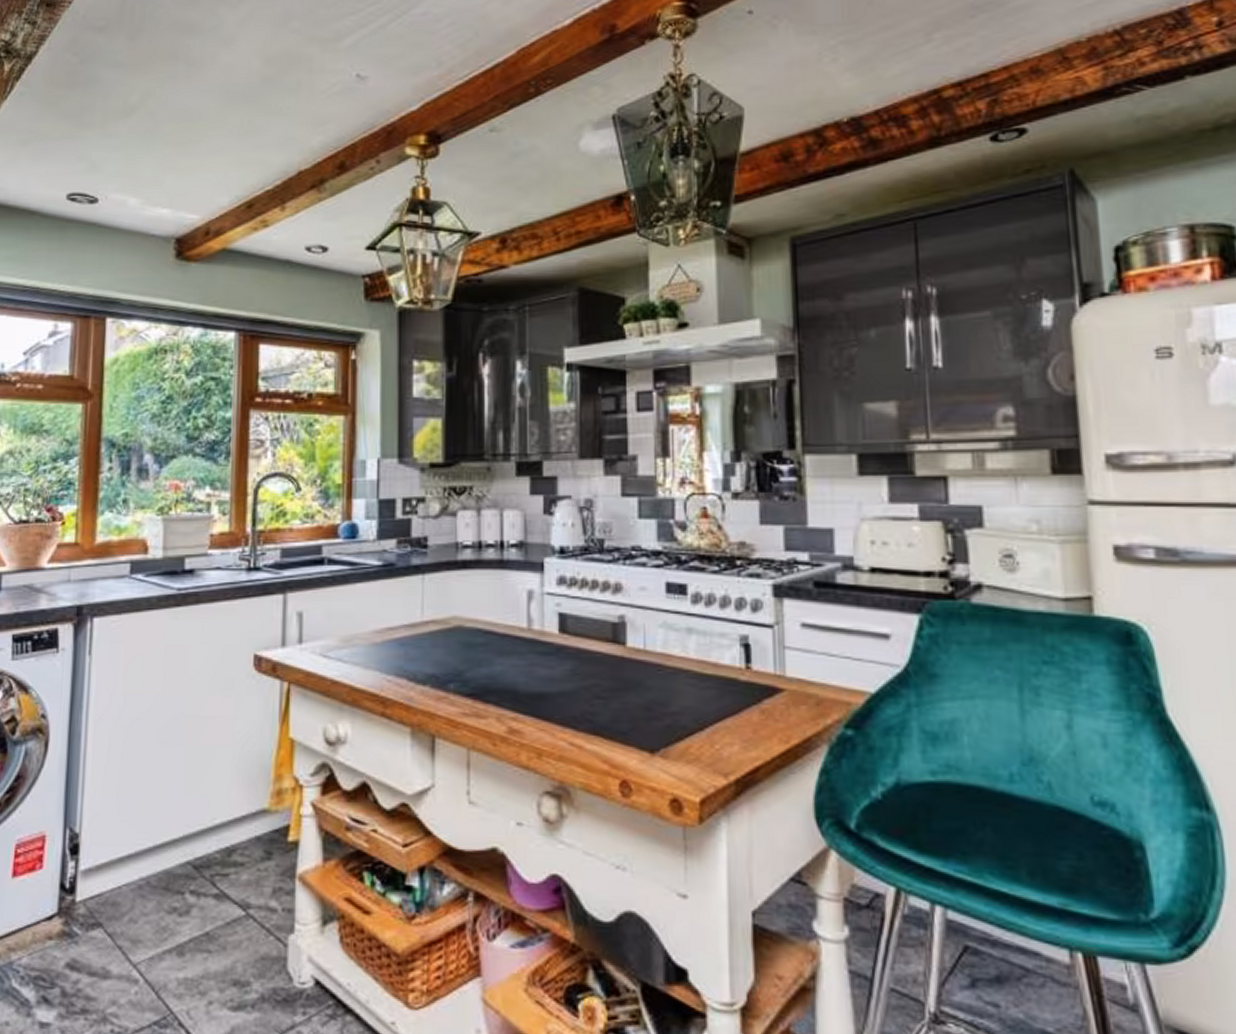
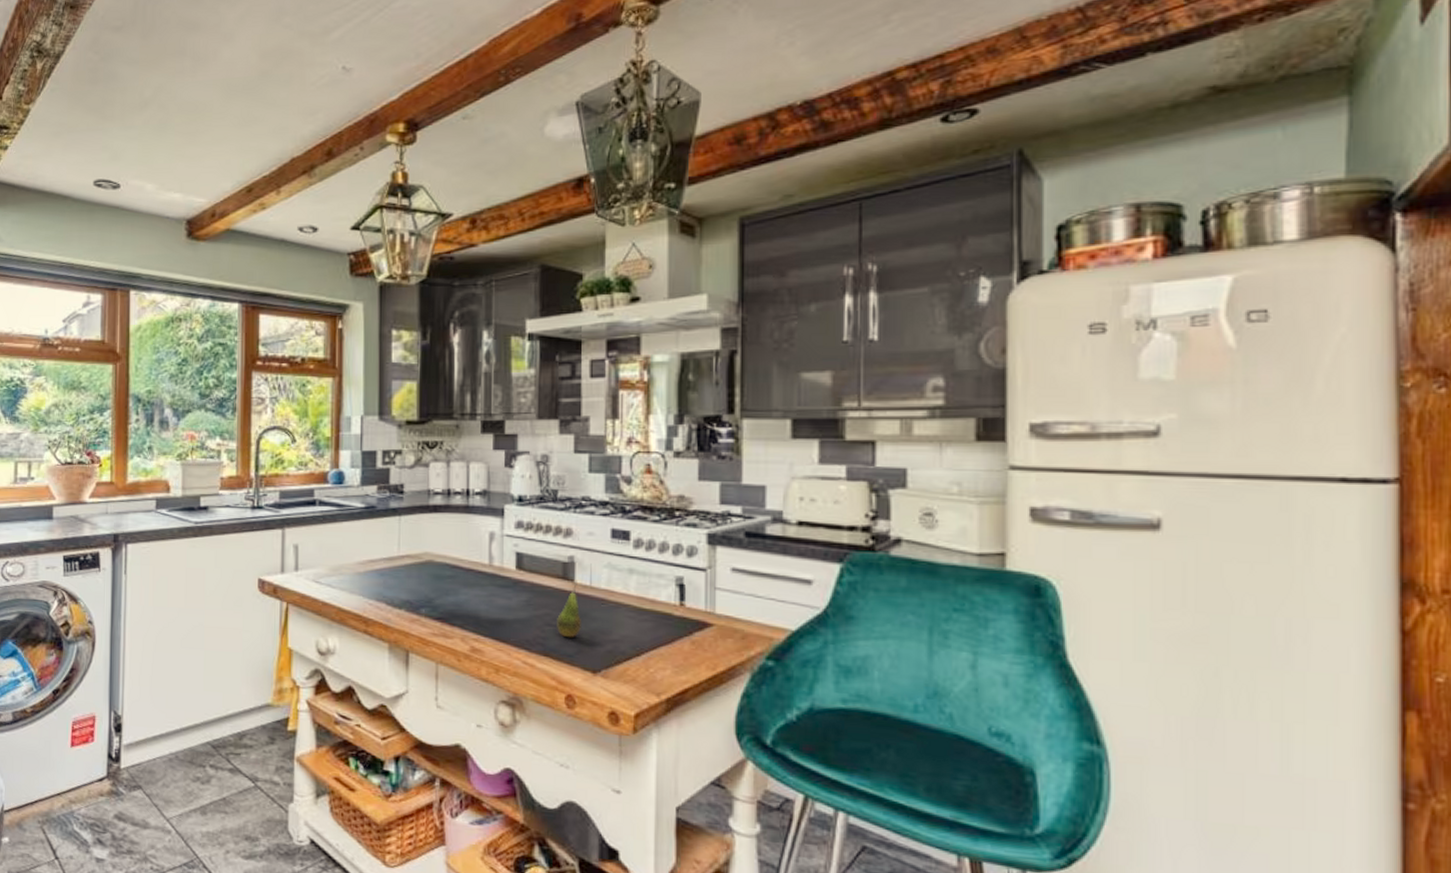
fruit: none [606,643,635,713] -> present [555,580,581,638]

